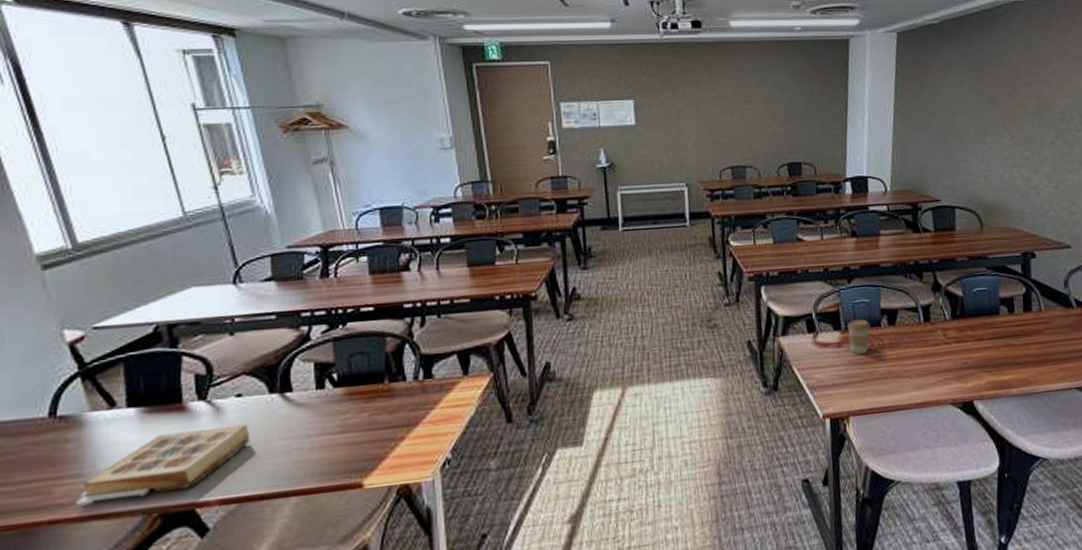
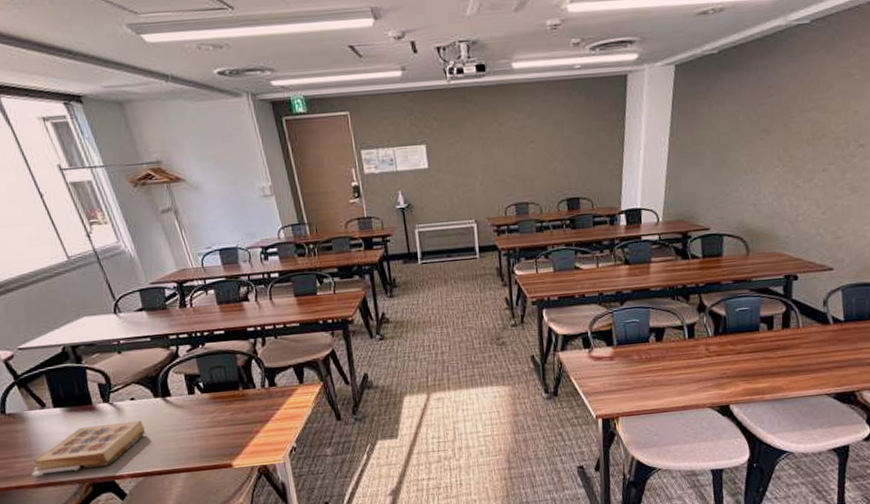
coffee cup: present [847,319,870,355] -> none [619,336,639,367]

